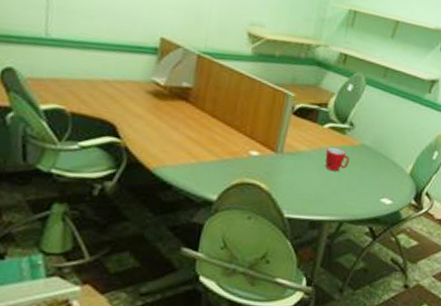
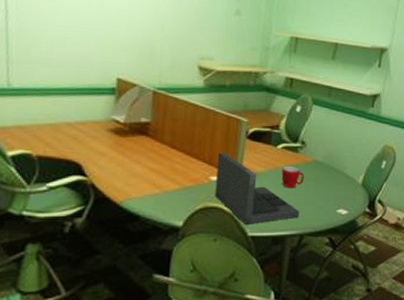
laptop: none [253,126,341,206] -> present [215,152,300,225]

